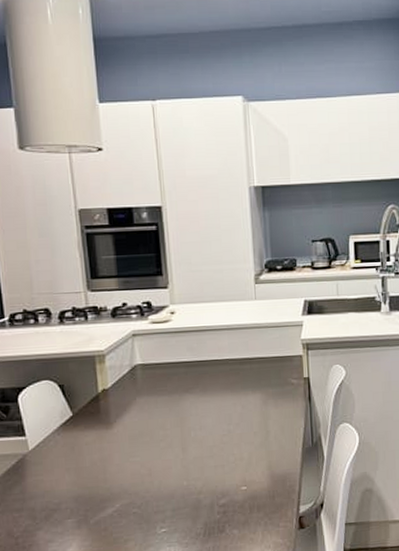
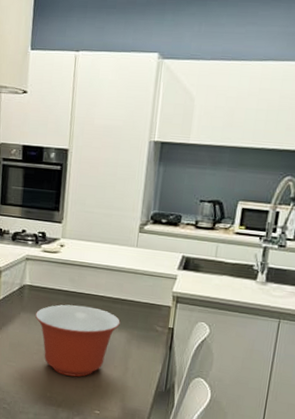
mixing bowl: none [154,373,252,457] -> present [35,304,121,377]

